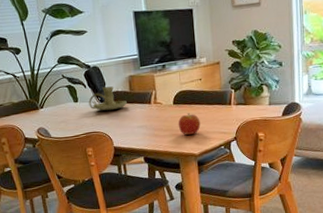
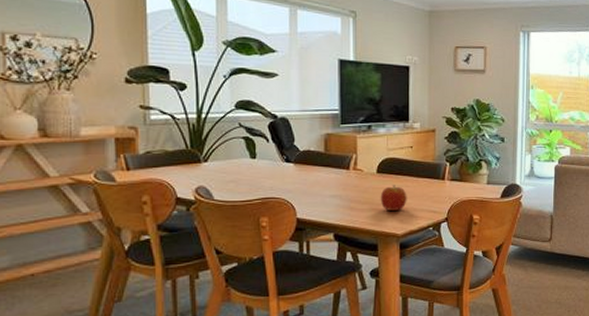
candle holder: present [88,86,127,111] -> none [270,144,319,173]

